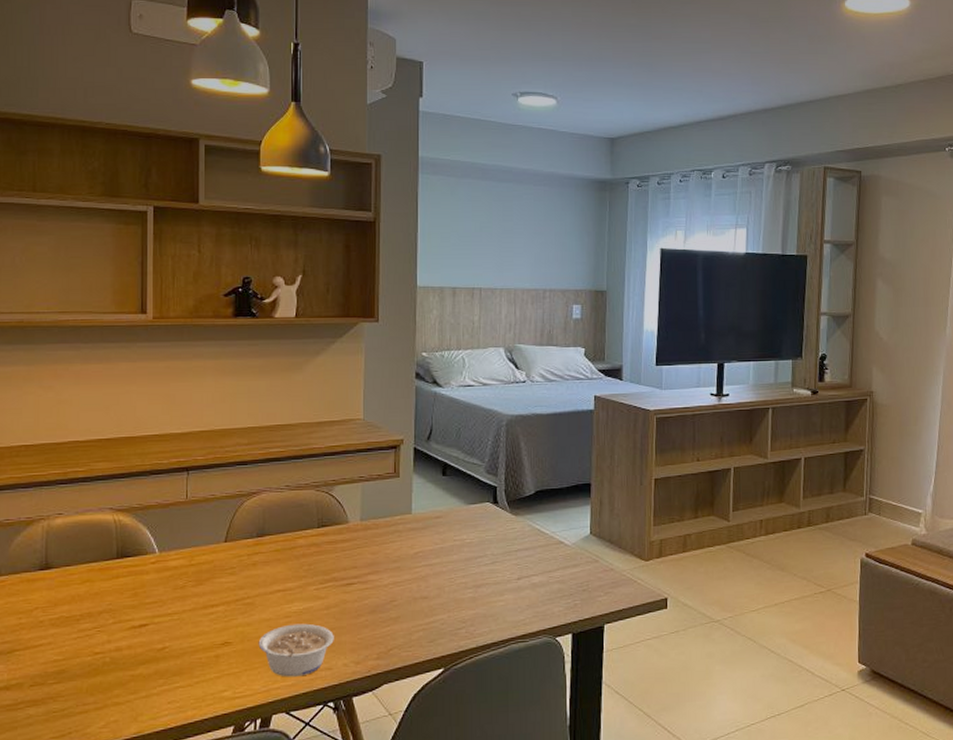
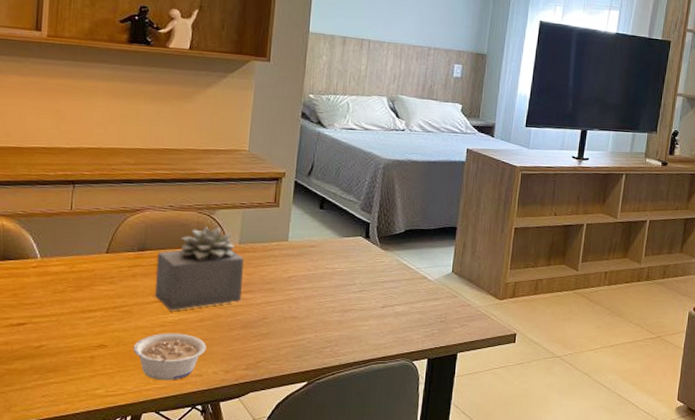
succulent plant: none [276,504,368,600] -> present [154,226,244,311]

